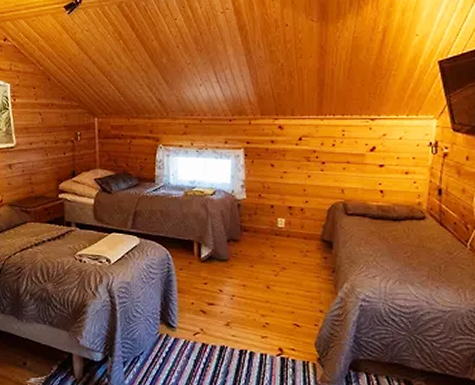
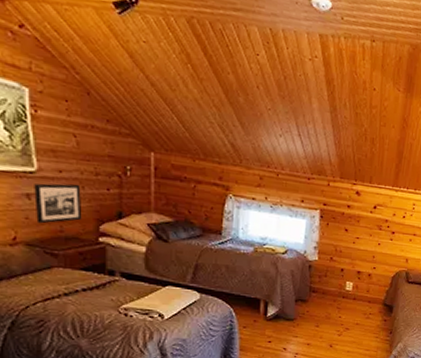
picture frame: none [14,152,47,187] -> present [34,183,82,224]

